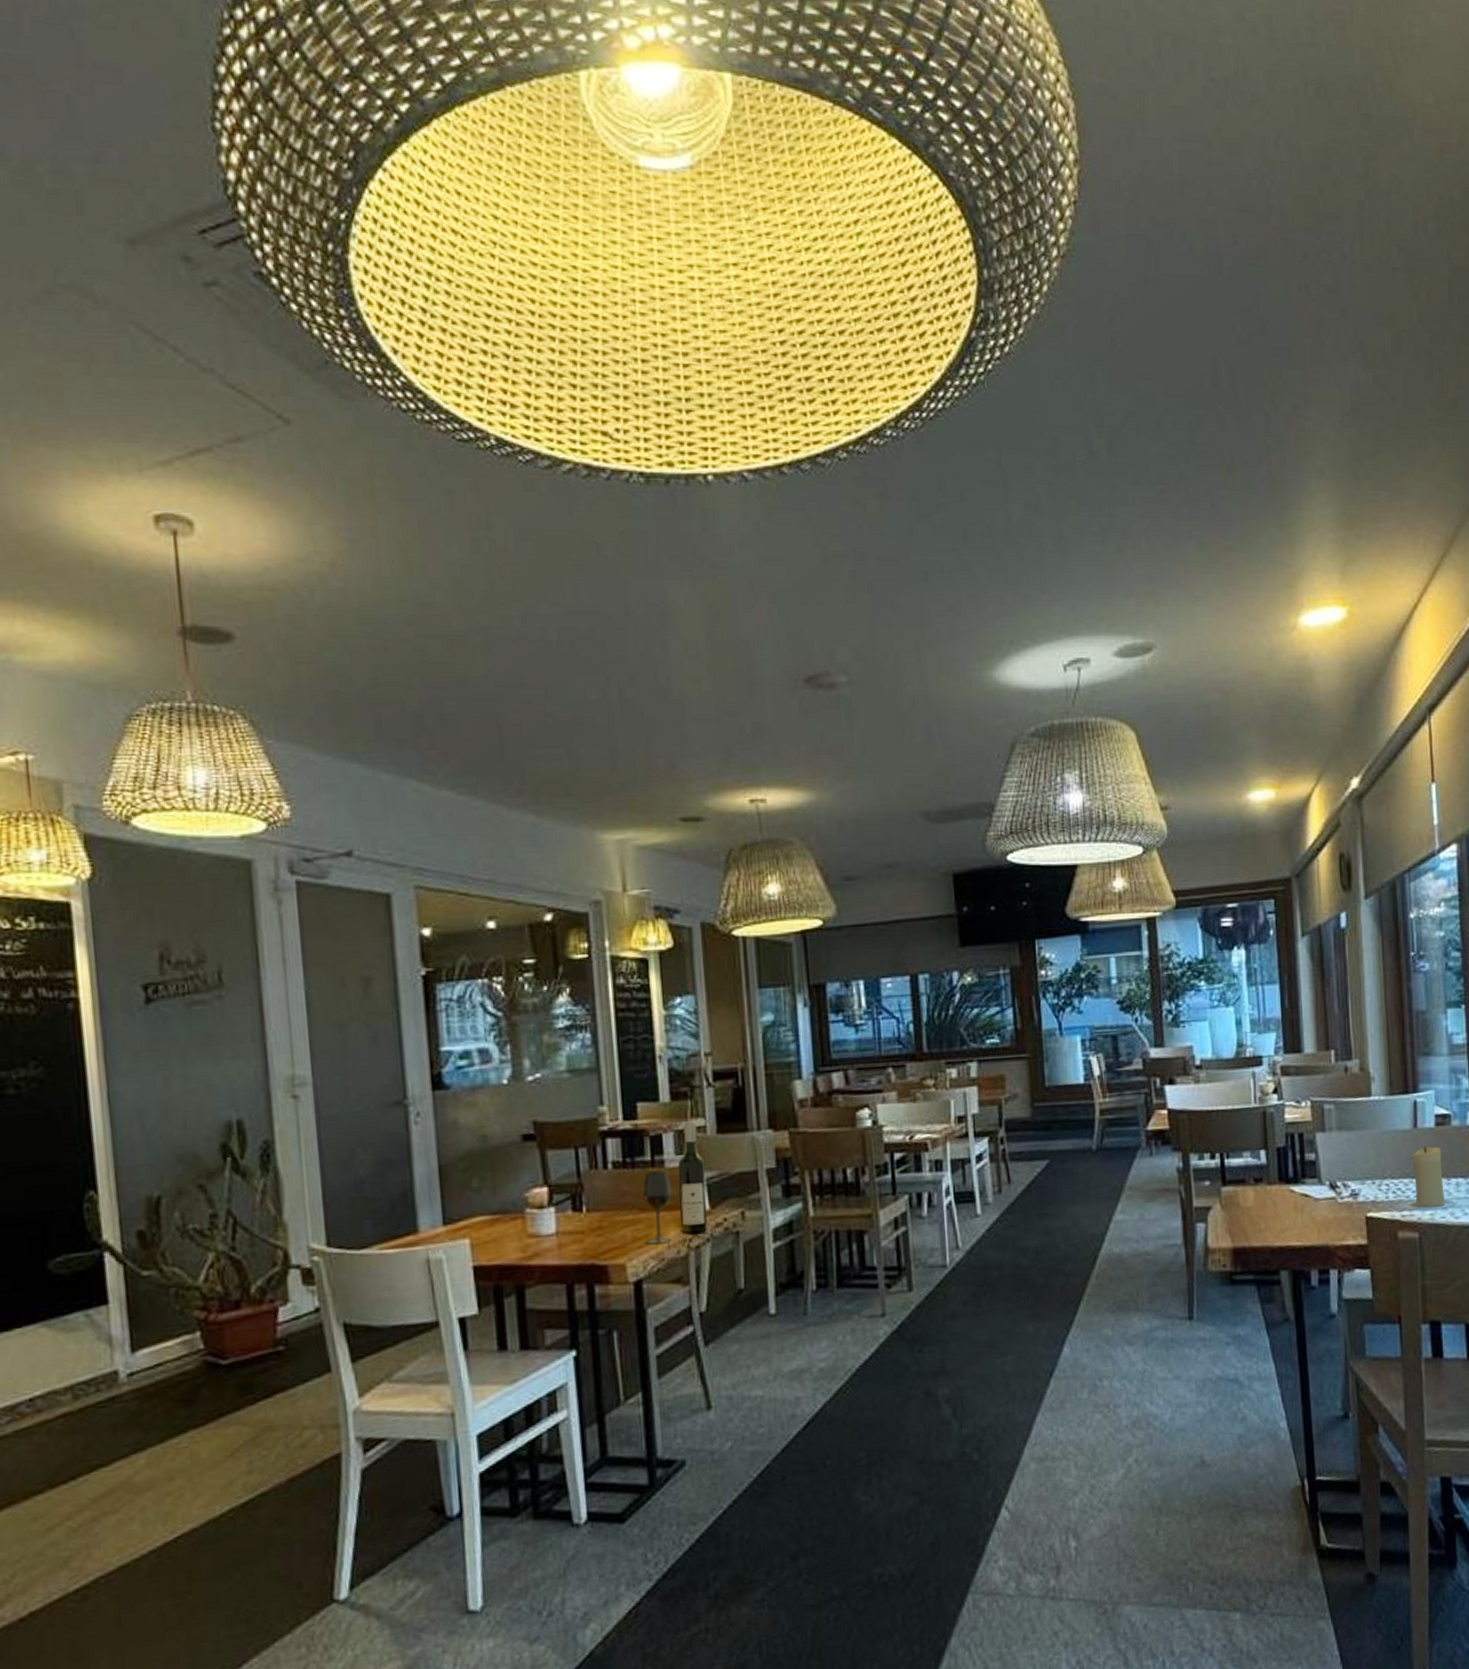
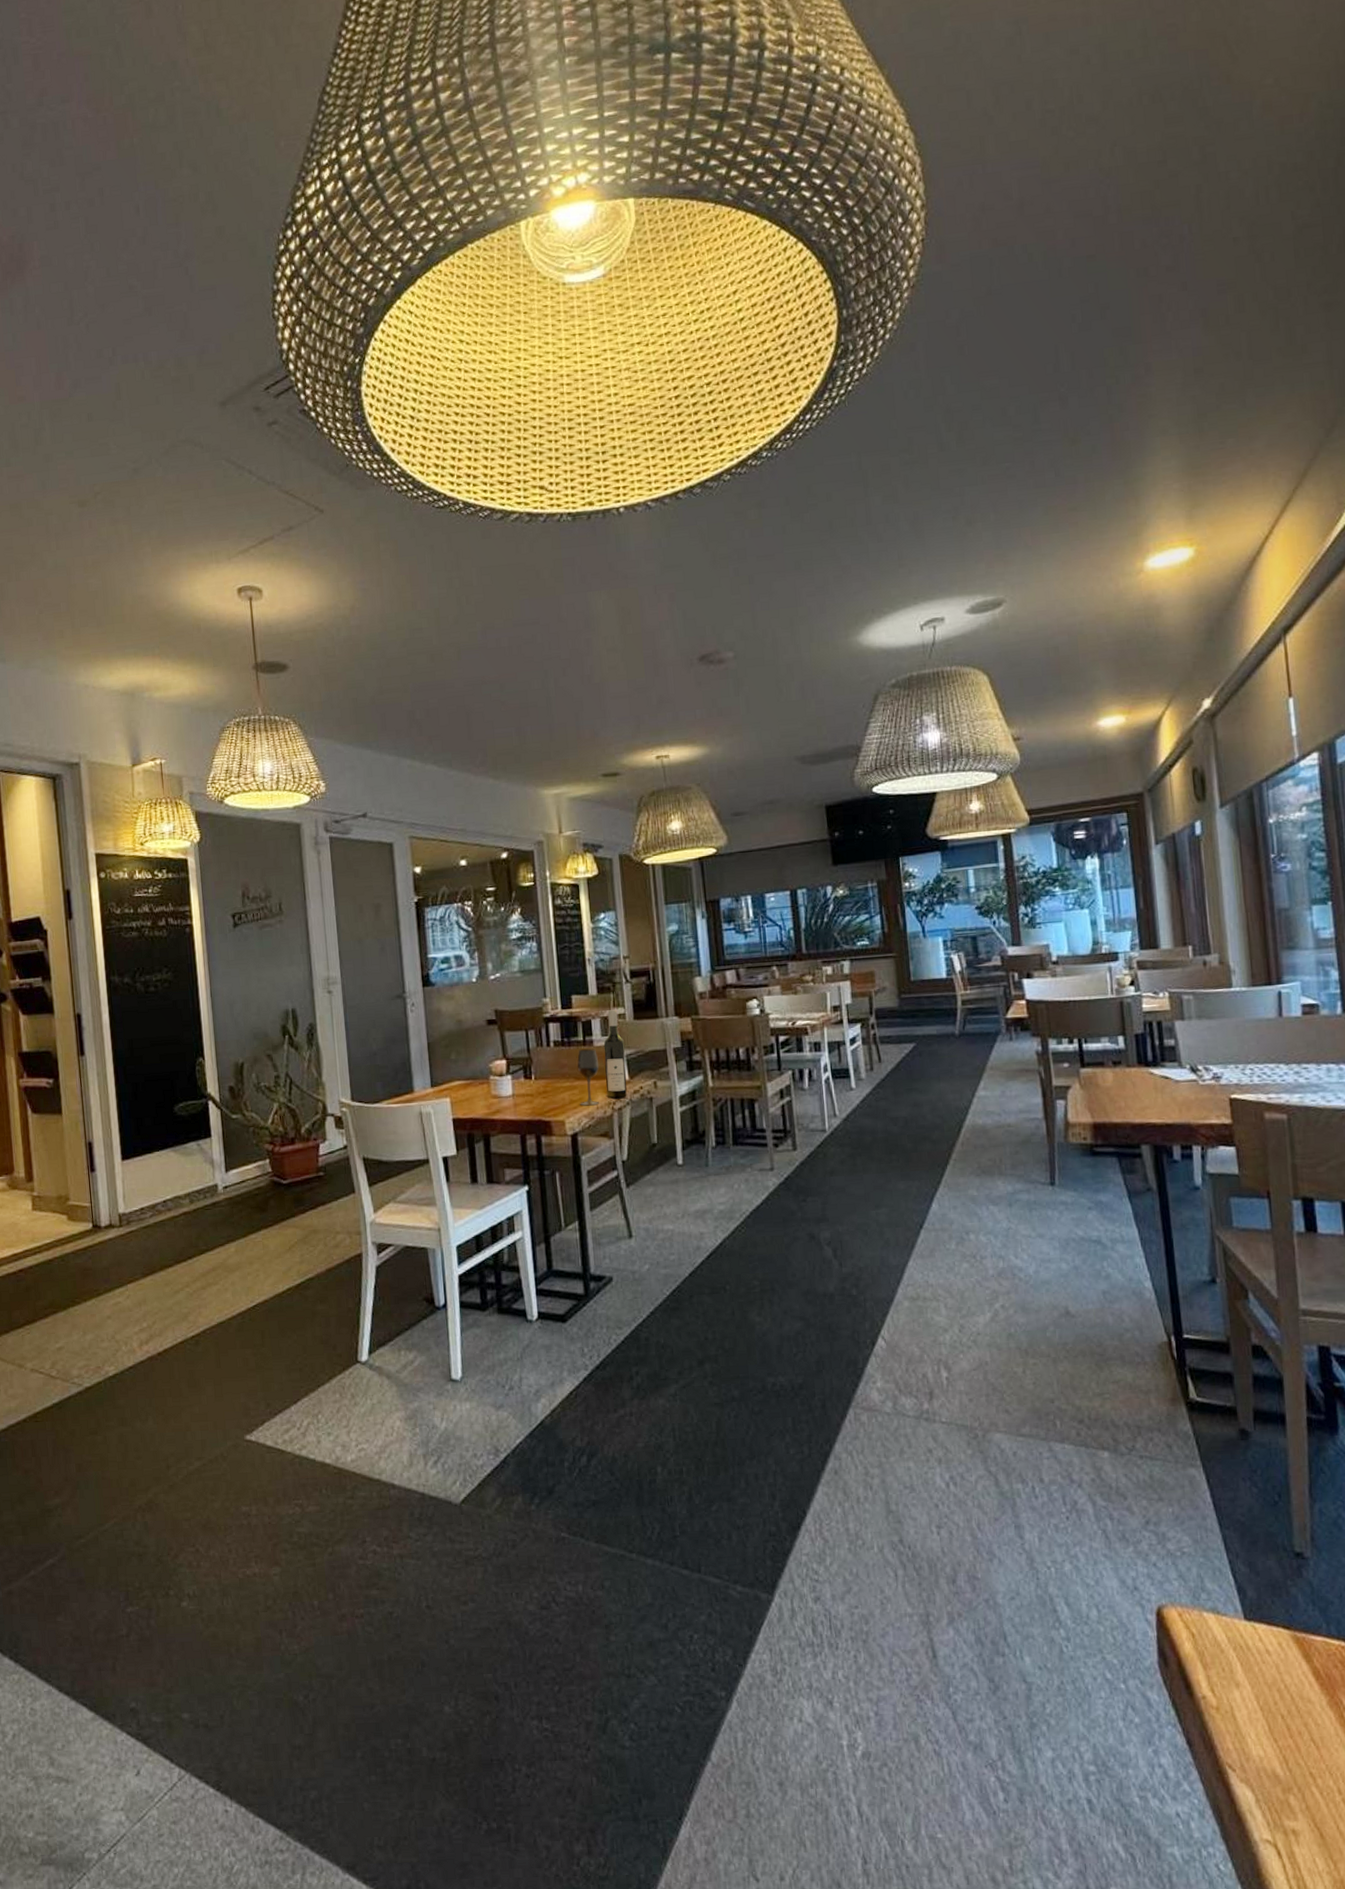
candle: present [1410,1146,1446,1208] -> none [1275,1033,1316,1092]

